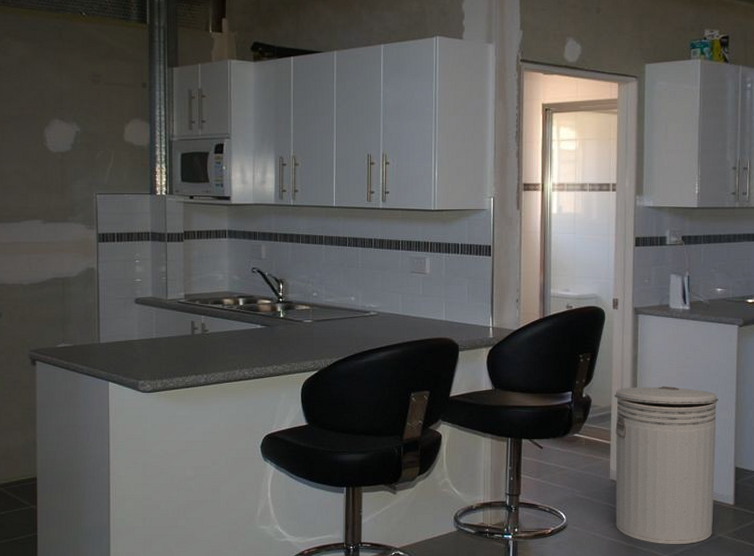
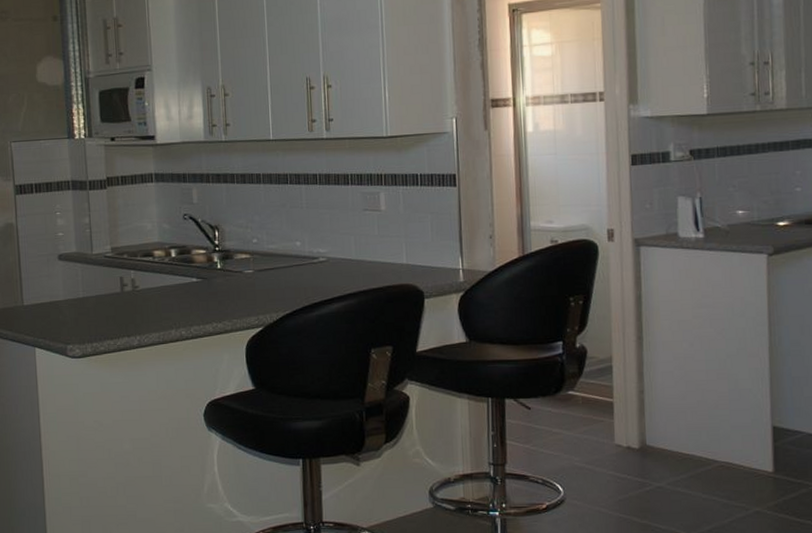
can: present [614,386,719,545] -> none [615,331,748,521]

